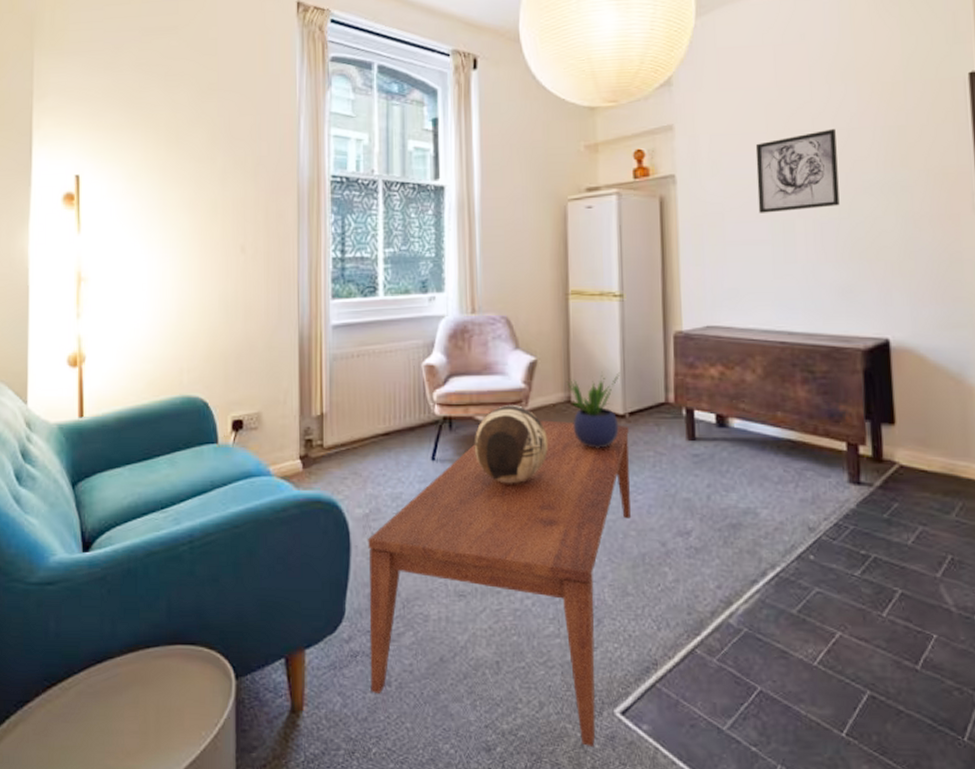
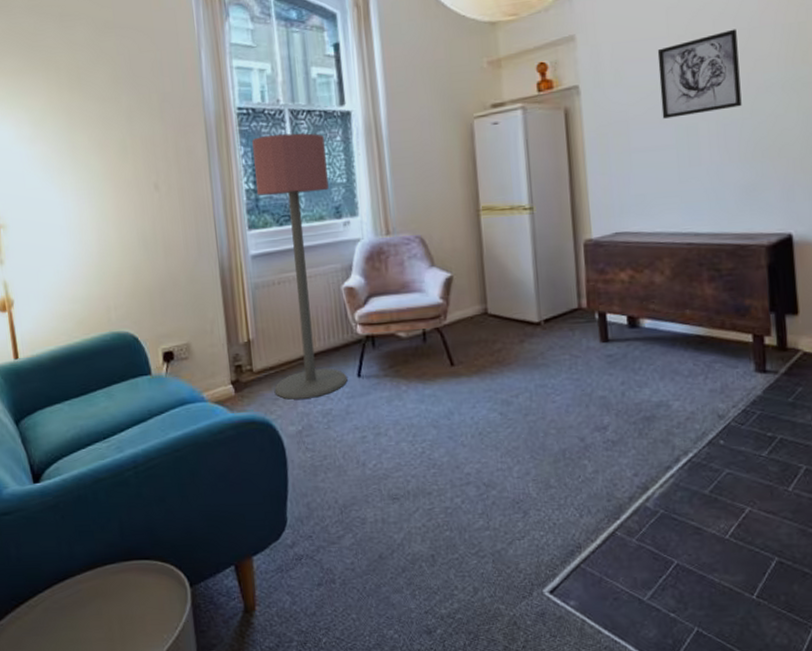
floor lamp: none [343,204,421,480] -> present [252,133,348,400]
coffee table: present [368,420,631,748] -> none [303,332,550,624]
decorative bowl: present [474,405,549,484] -> none [397,320,469,394]
potted plant: present [566,371,621,448] -> none [482,282,535,355]

